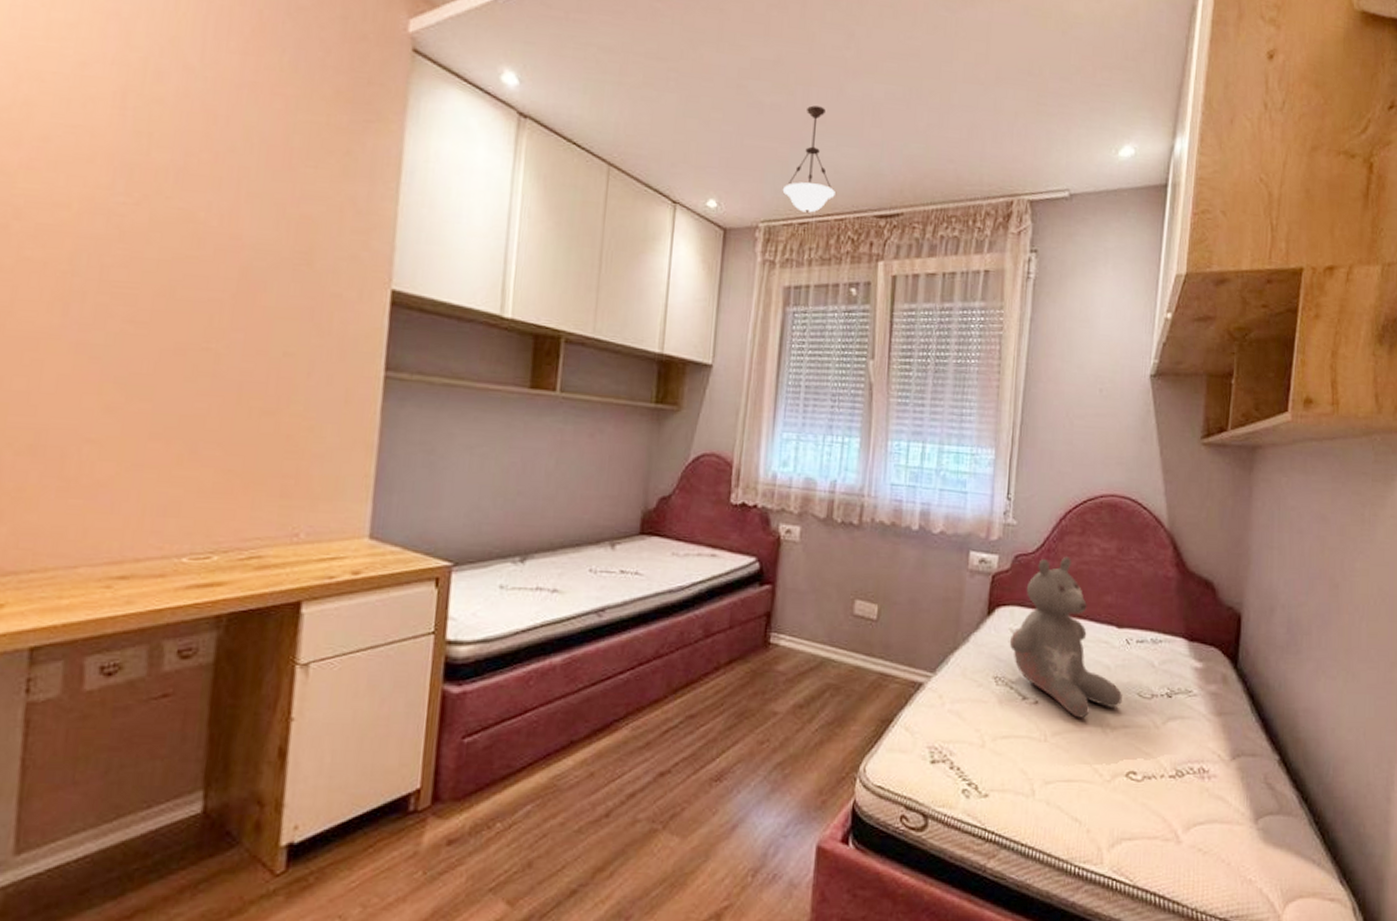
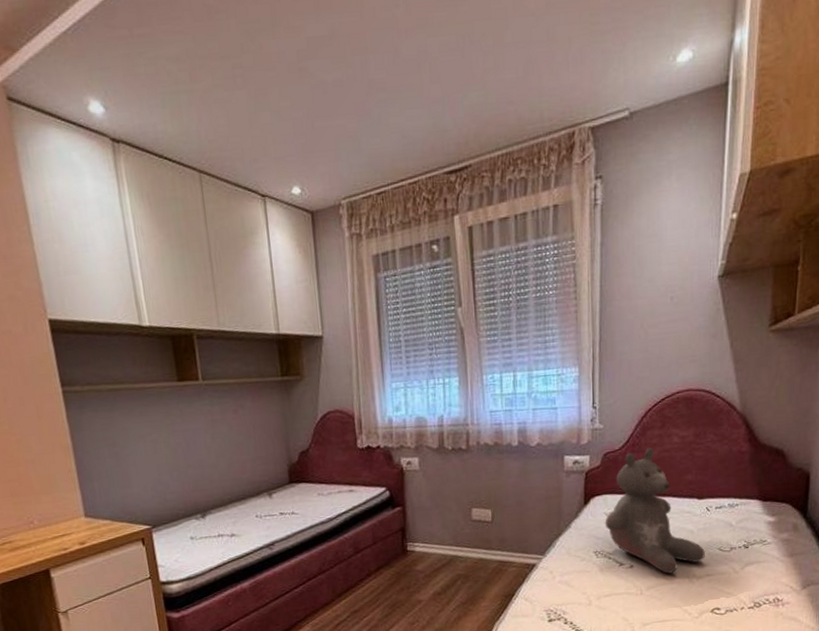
pendant light: present [782,105,835,213] -> none [357,73,406,182]

